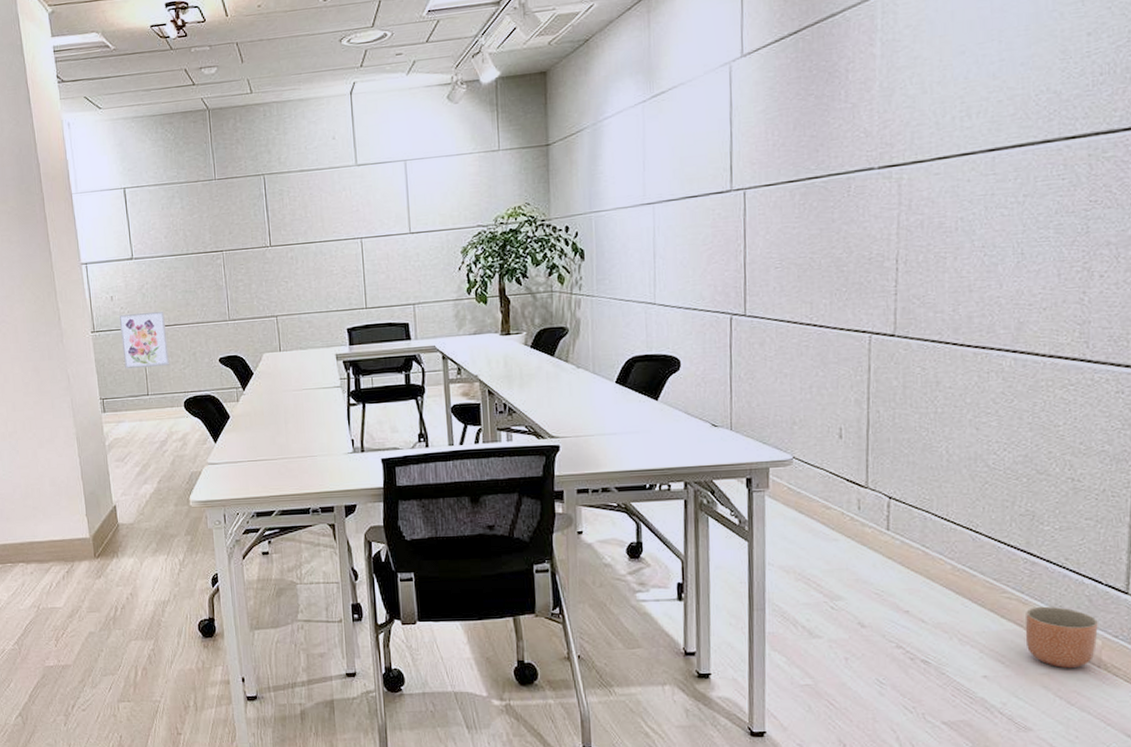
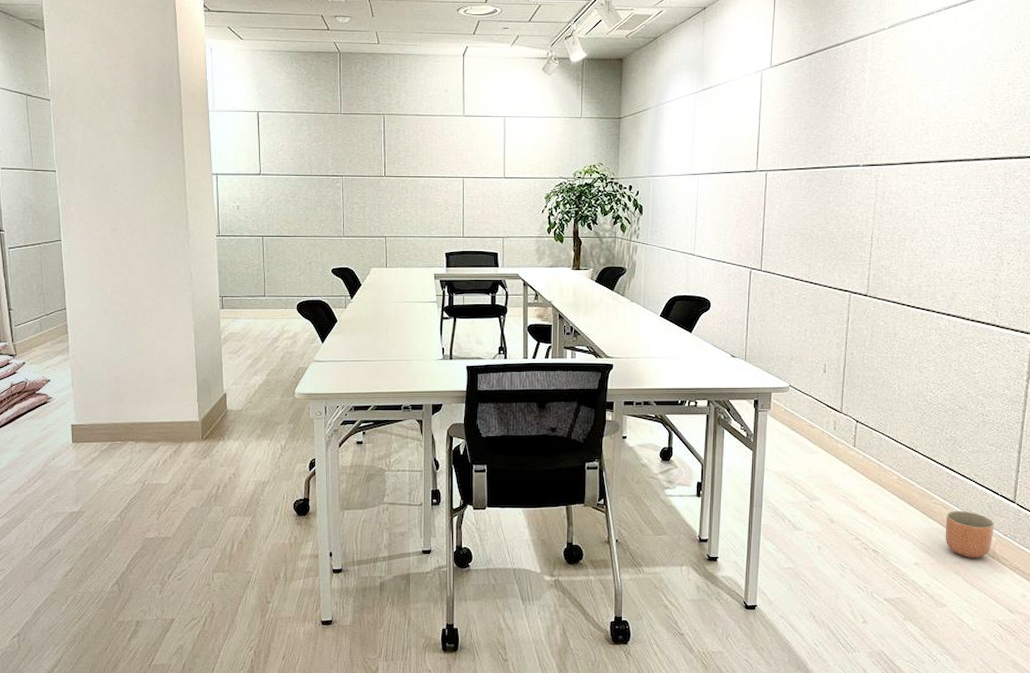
wall art: present [118,310,170,370] -> none [243,222,287,272]

